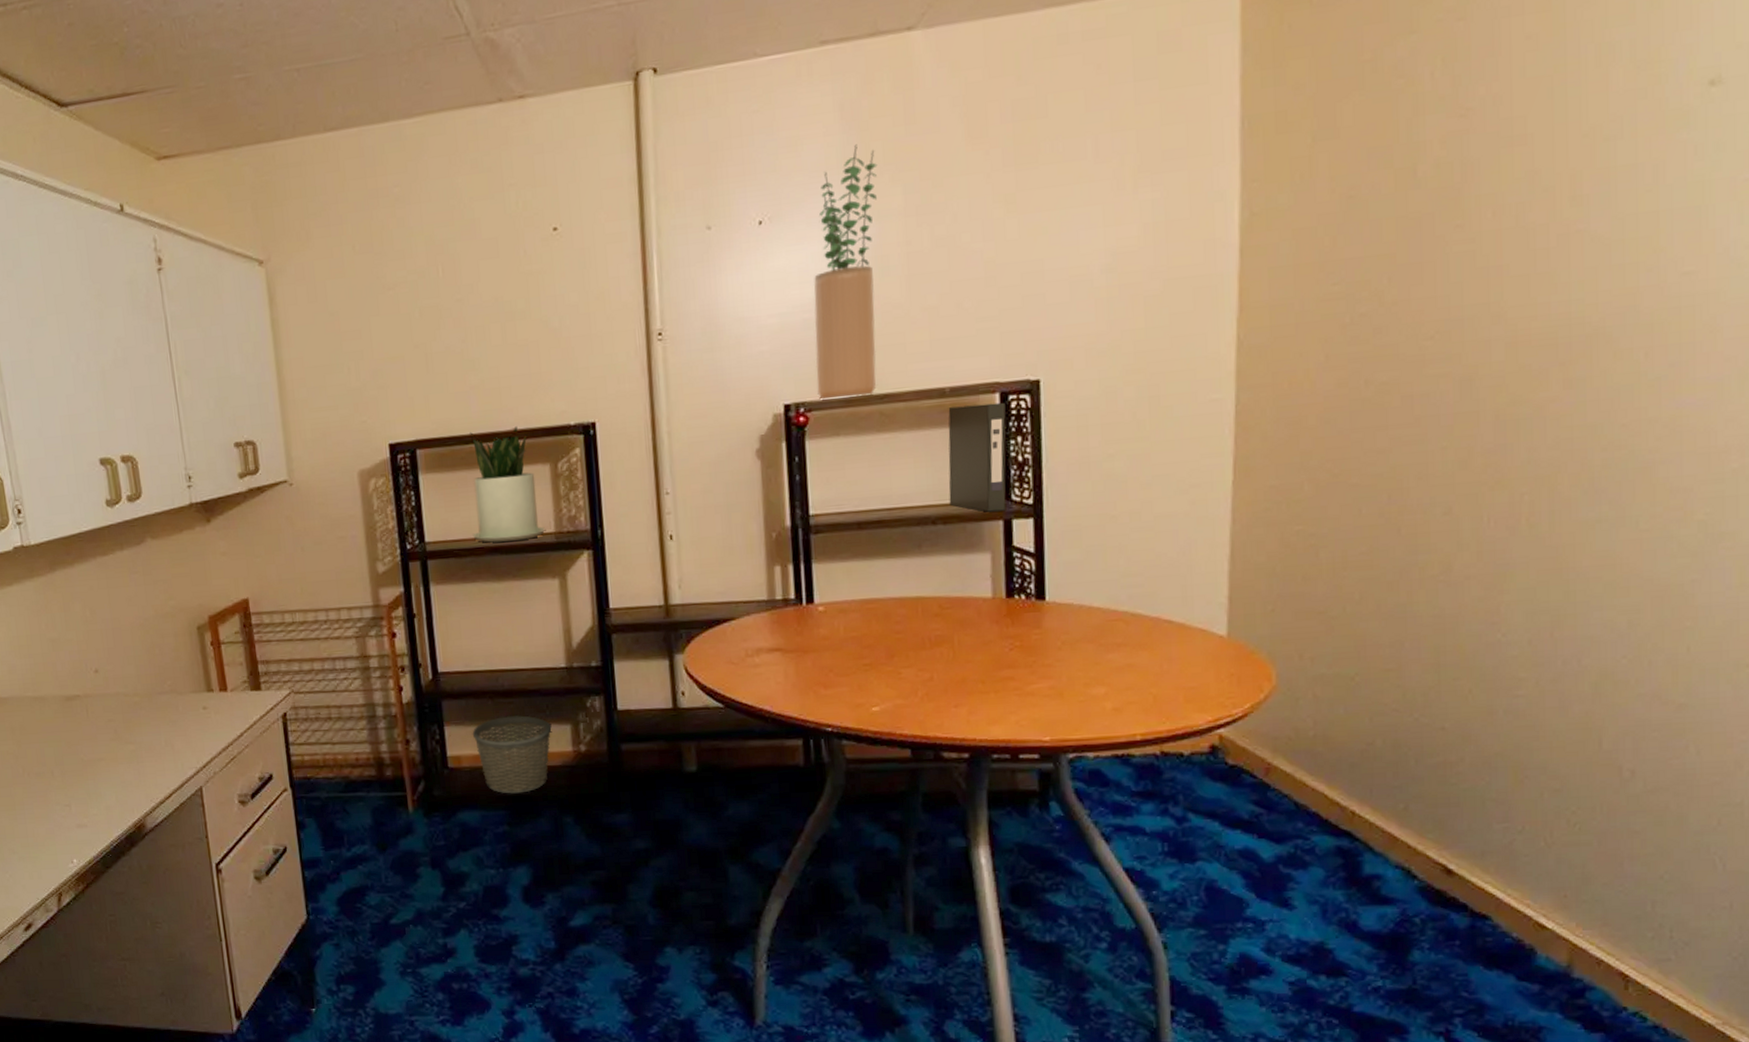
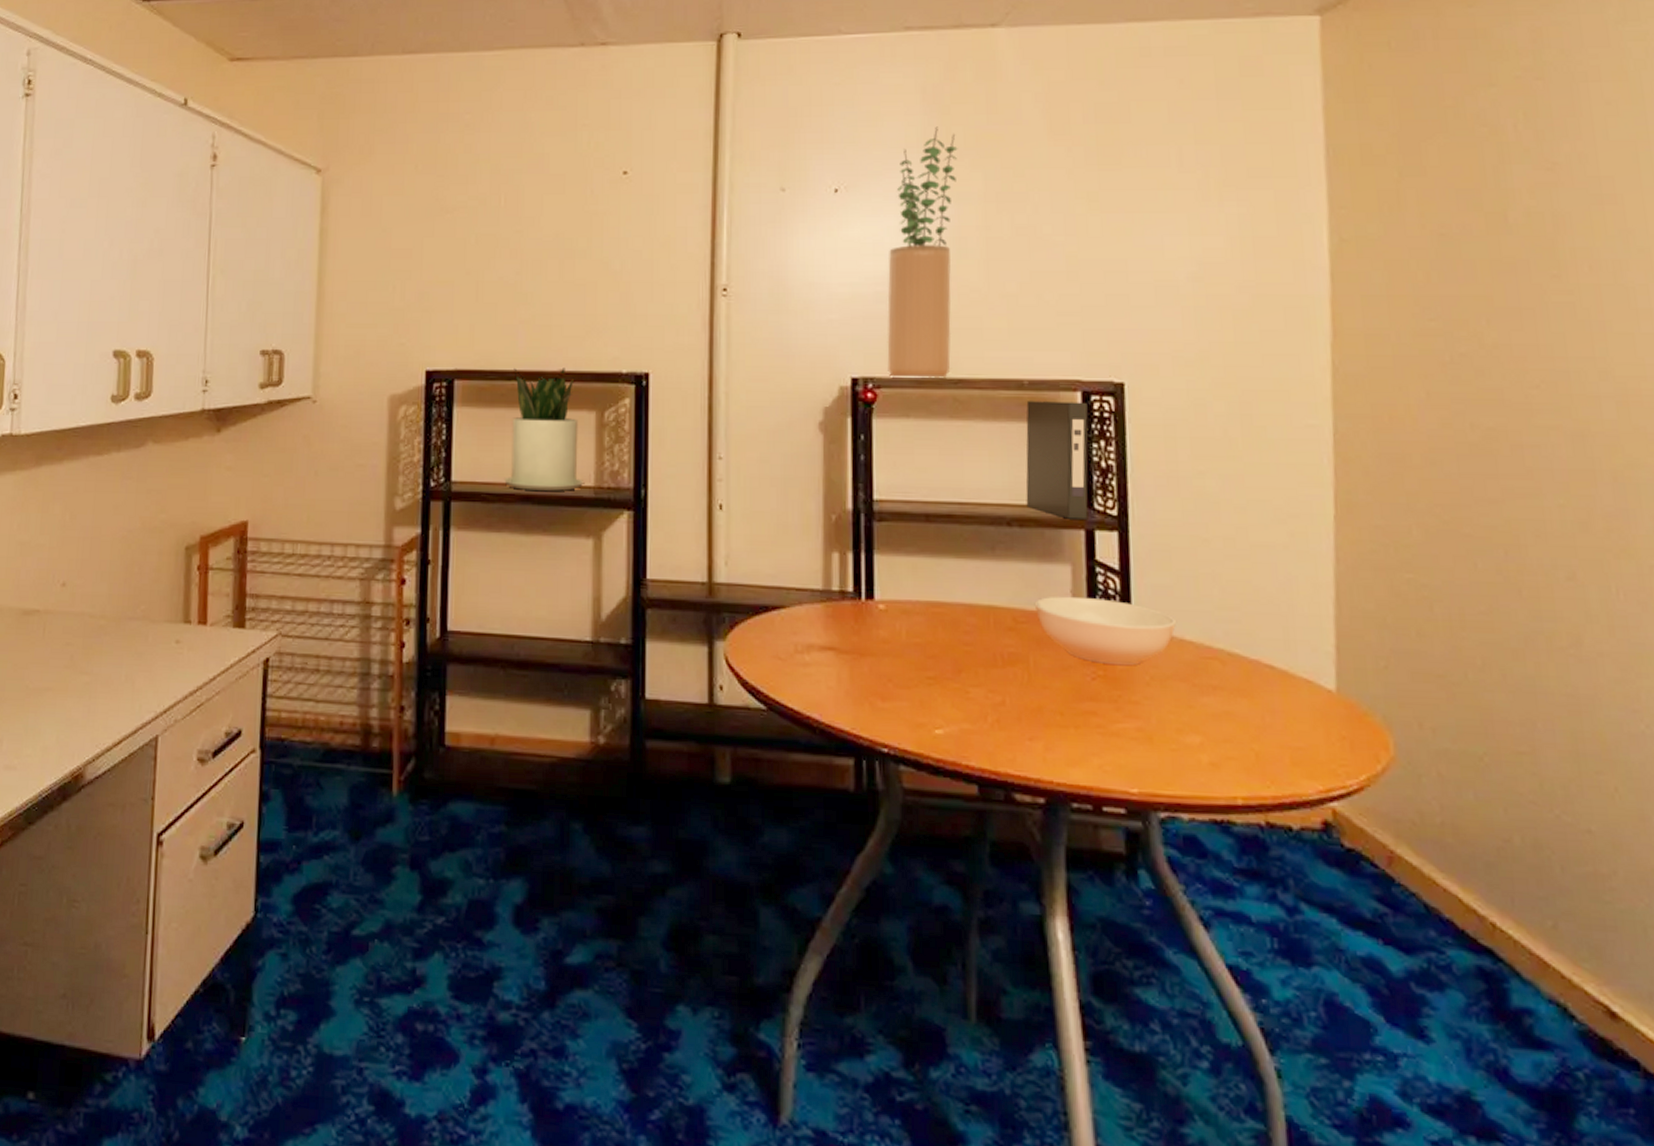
basket: present [472,715,552,794] -> none [477,691,569,787]
bowl: none [957,579,1086,636] -> present [1034,596,1177,666]

